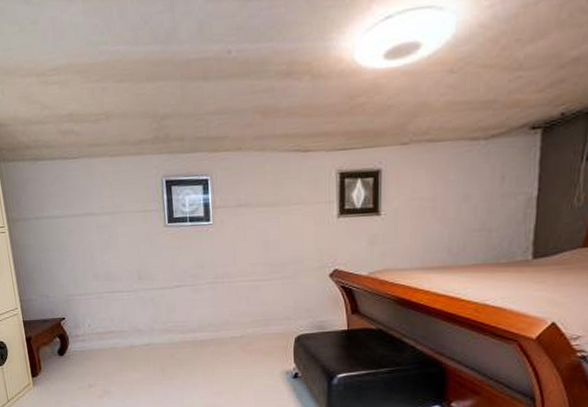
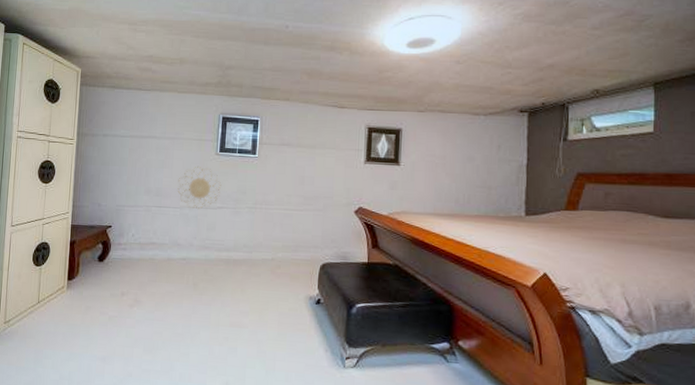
decorative wall piece: none [127,242,176,291] -> present [177,166,222,210]

